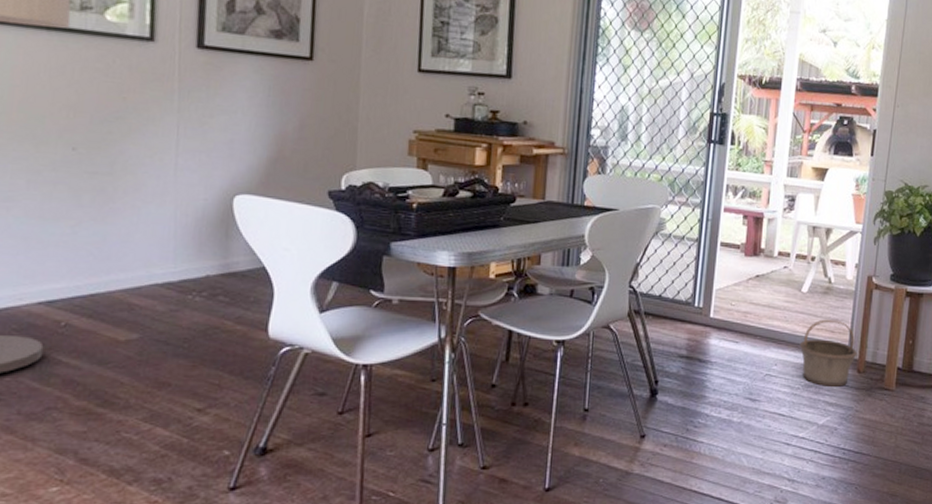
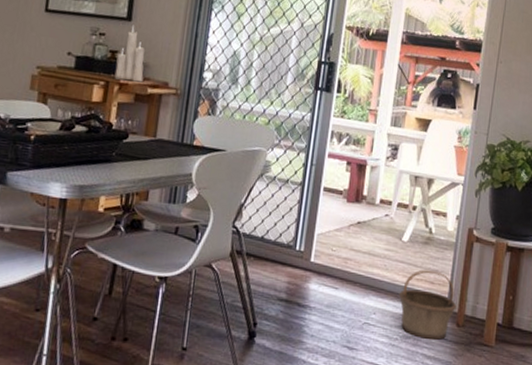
candle: none [497,83,528,143] -> present [114,26,145,83]

